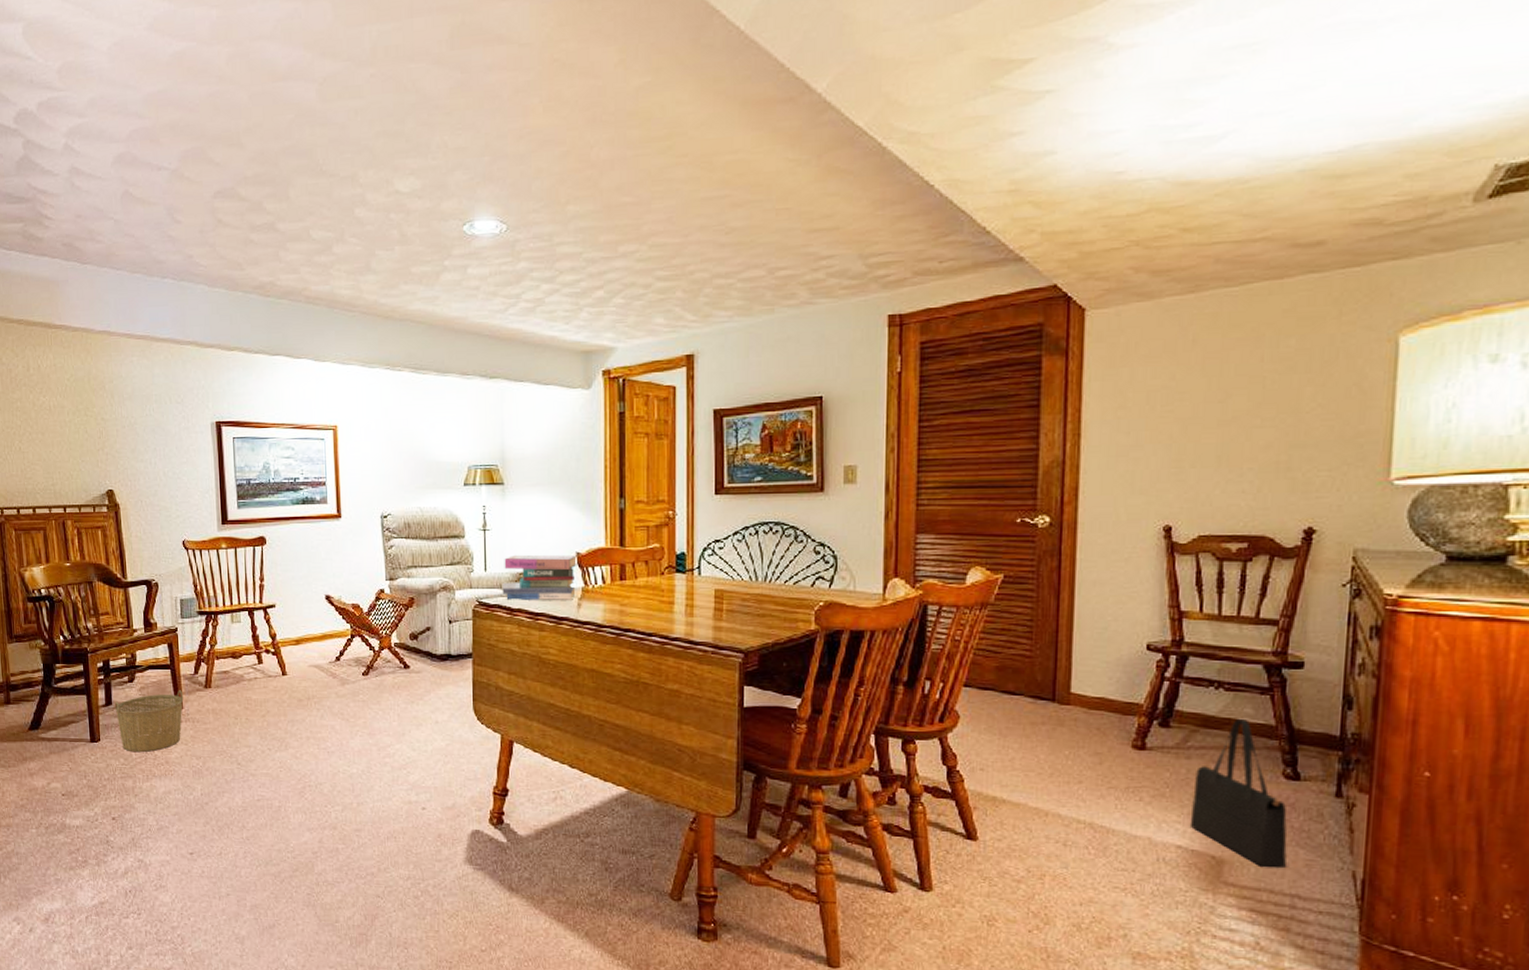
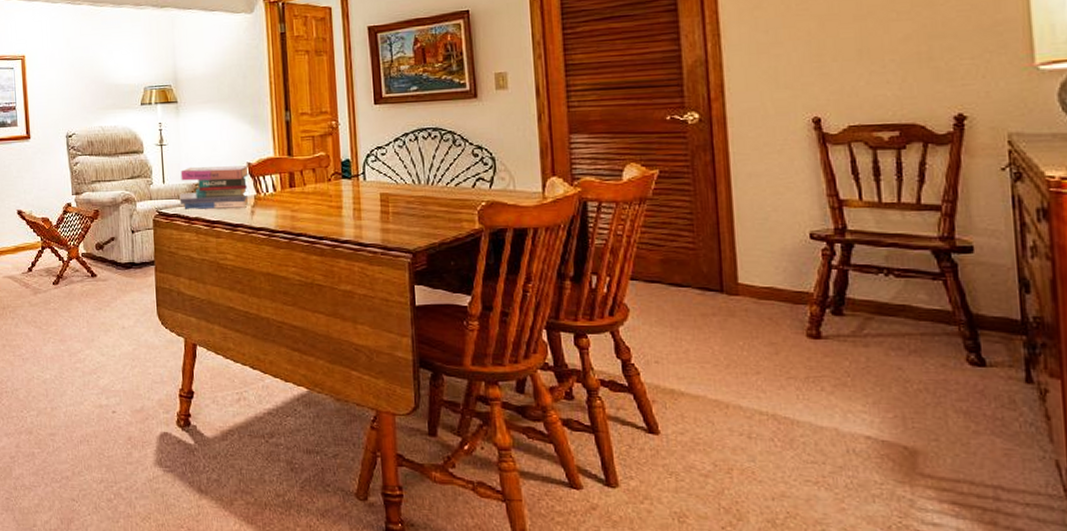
tote bag: present [1189,718,1287,867] -> none [876,304,983,457]

